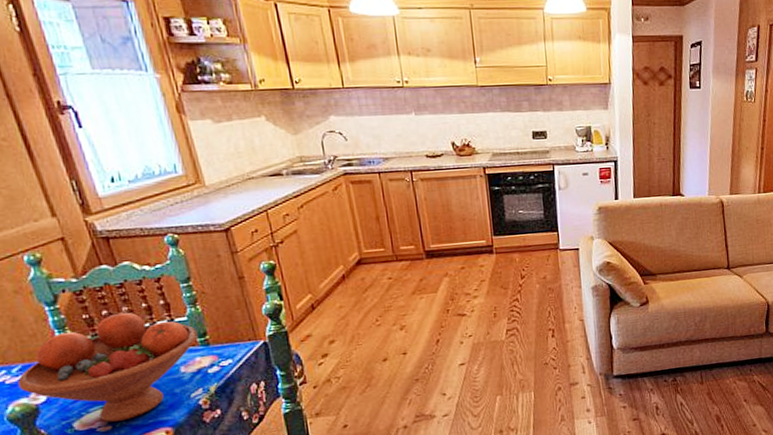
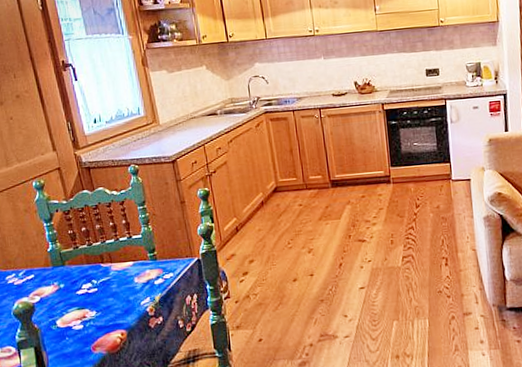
fruit bowl: present [18,312,198,422] -> none [22,229,149,322]

